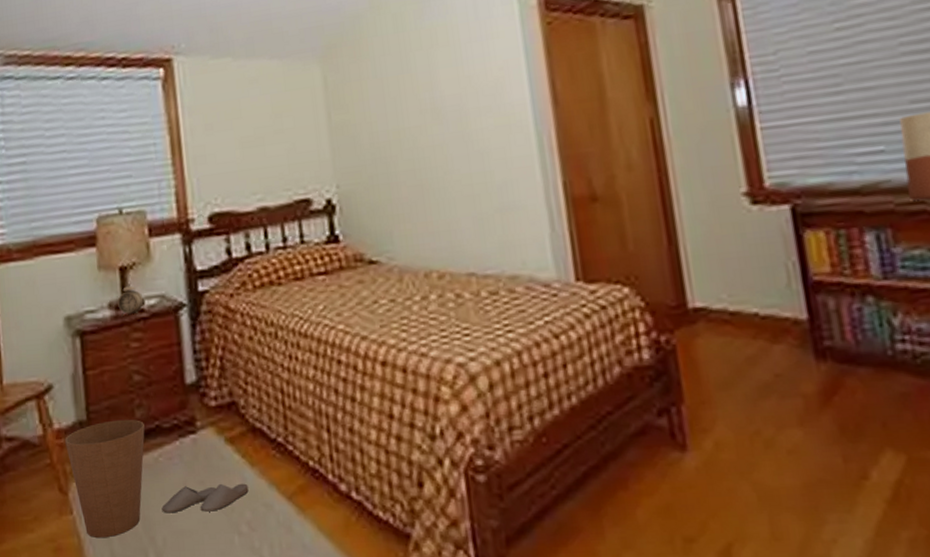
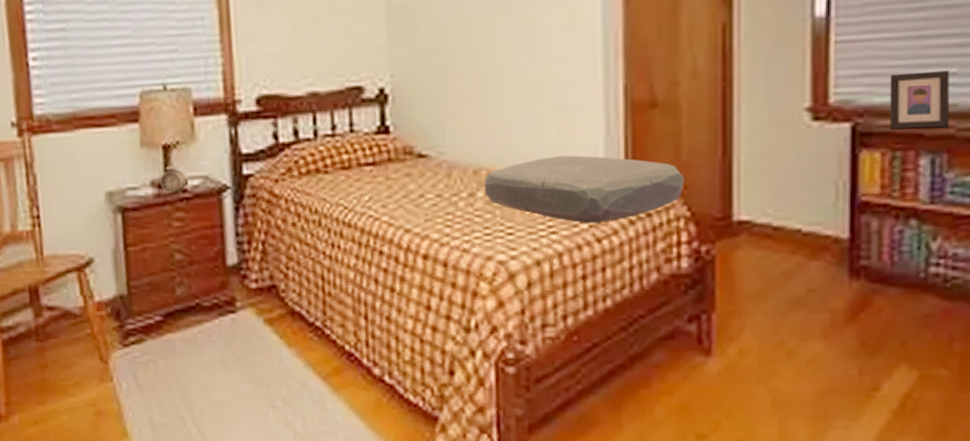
trash bin: present [65,419,145,539] -> none [106,296,185,405]
slippers: present [161,483,249,514] -> none [200,362,285,387]
cushion: none [436,252,634,320] -> present [484,155,684,223]
picture frame: none [819,148,888,209] -> present [889,70,950,130]

